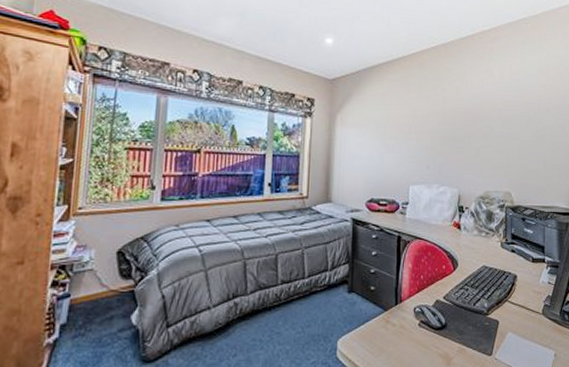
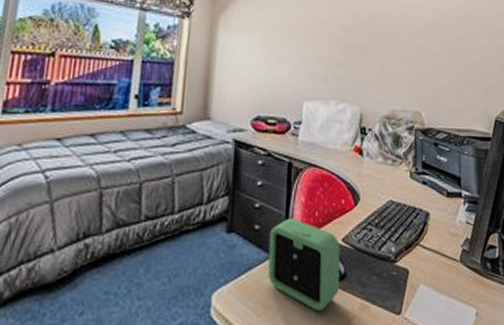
alarm clock: none [382,280,442,353] -> present [268,218,340,311]

